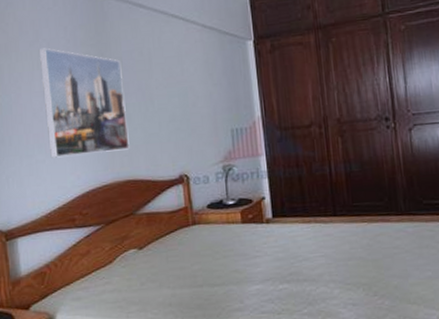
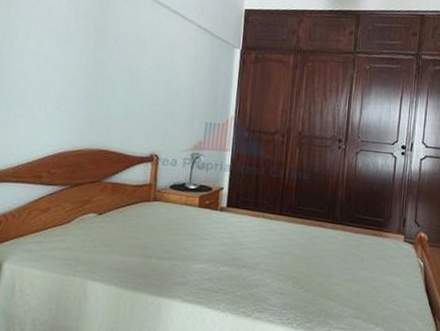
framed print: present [40,48,130,158] -> none [30,11,117,122]

